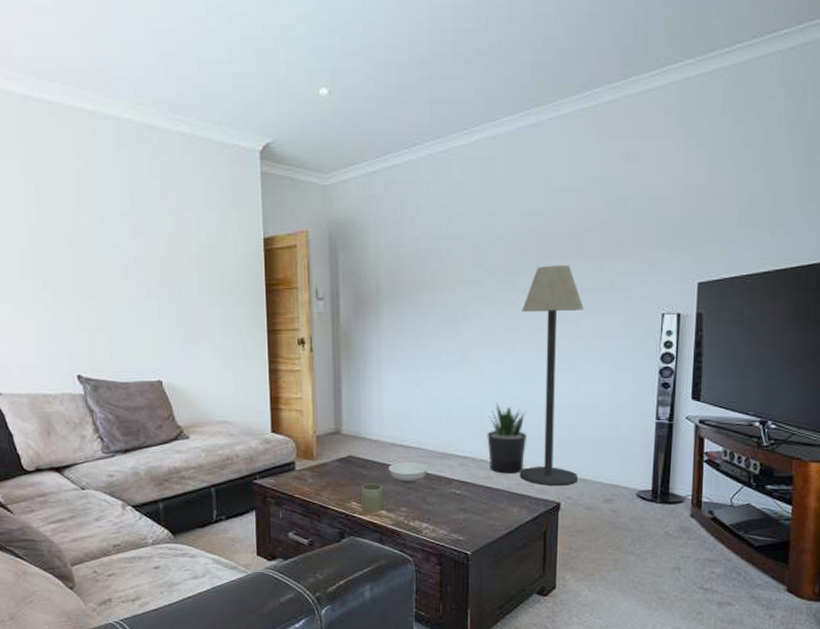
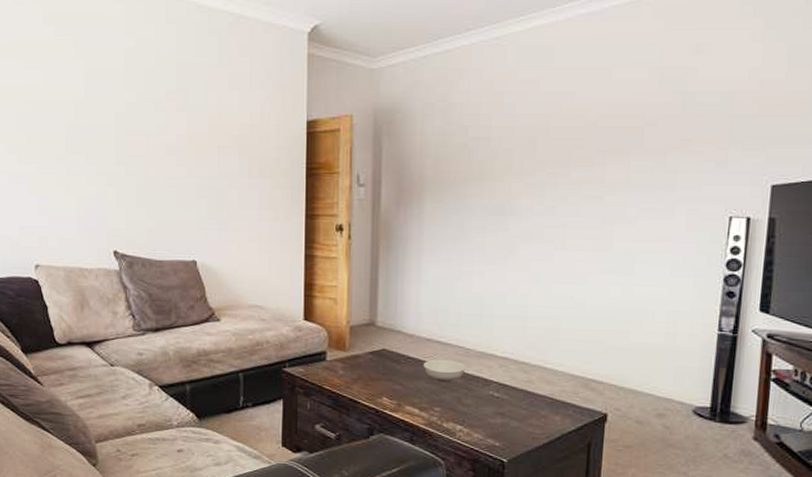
mug: present [360,483,384,513] -> none [392,379,418,411]
planter: present [487,403,526,474] -> none [530,303,573,379]
floor lamp: present [519,264,584,486] -> none [563,160,642,396]

